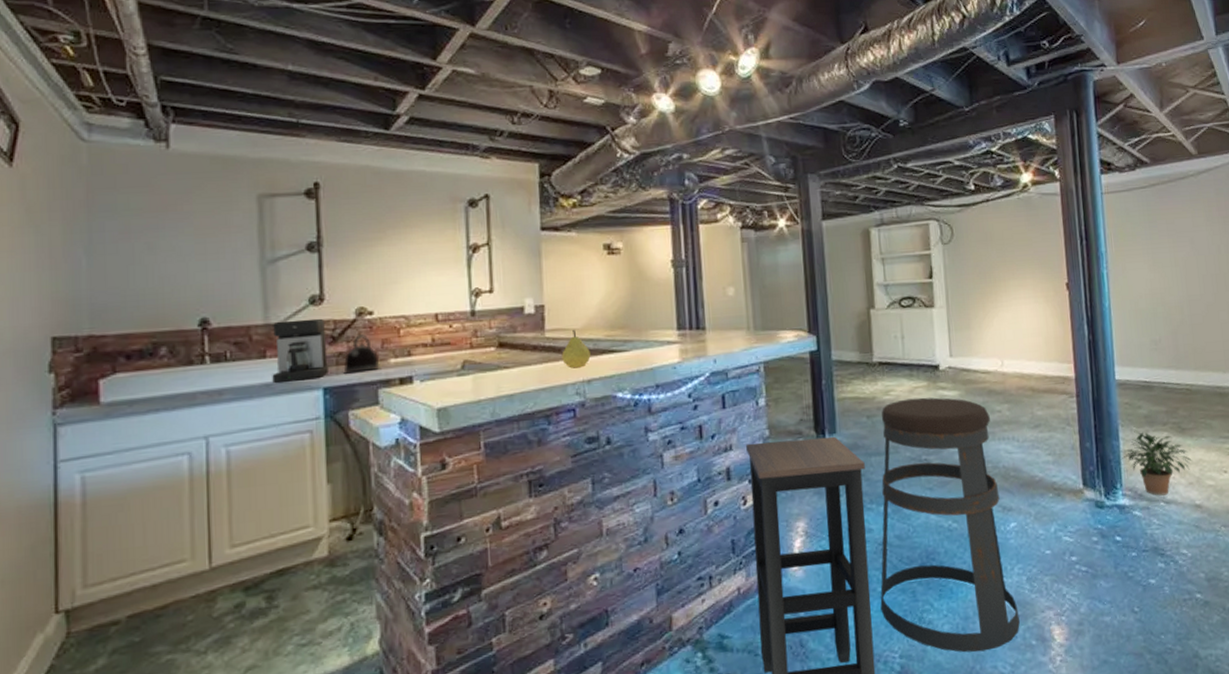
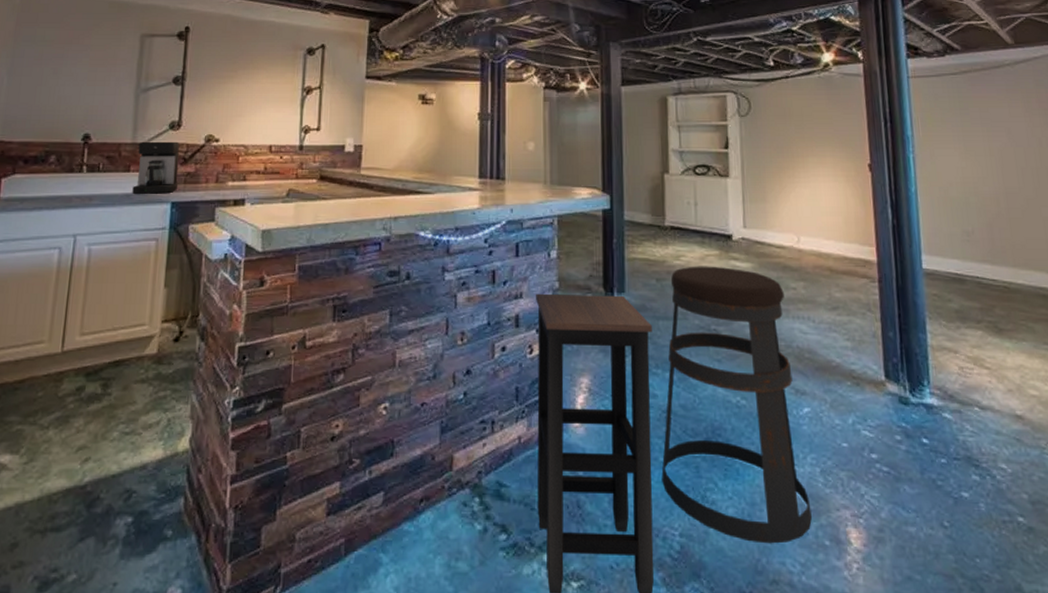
kettle: present [343,334,380,374] -> none [189,158,220,192]
fruit: present [561,329,591,369] -> none [373,169,399,205]
potted plant: present [1122,431,1193,496] -> none [929,327,1013,400]

